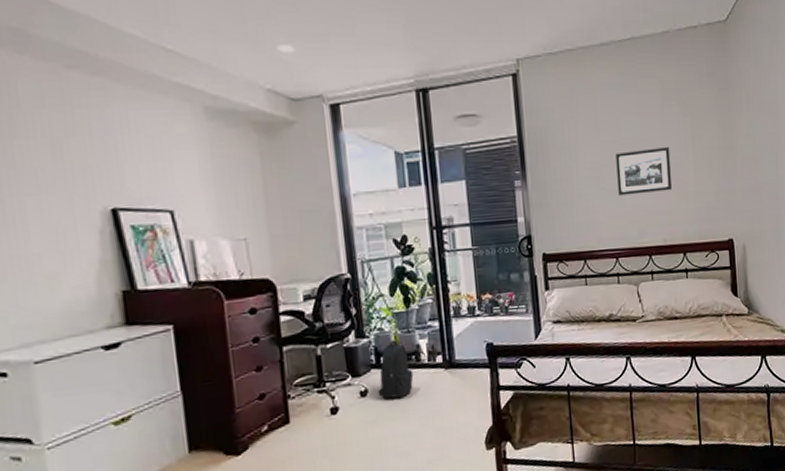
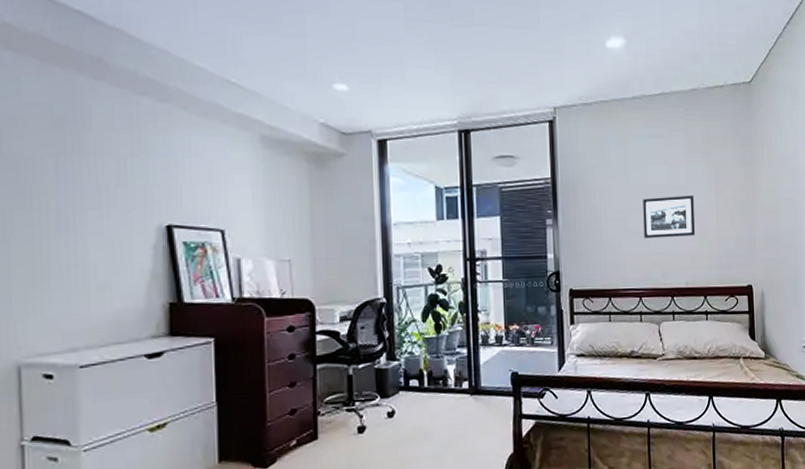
backpack: present [378,340,414,400] -> none [405,364,440,421]

